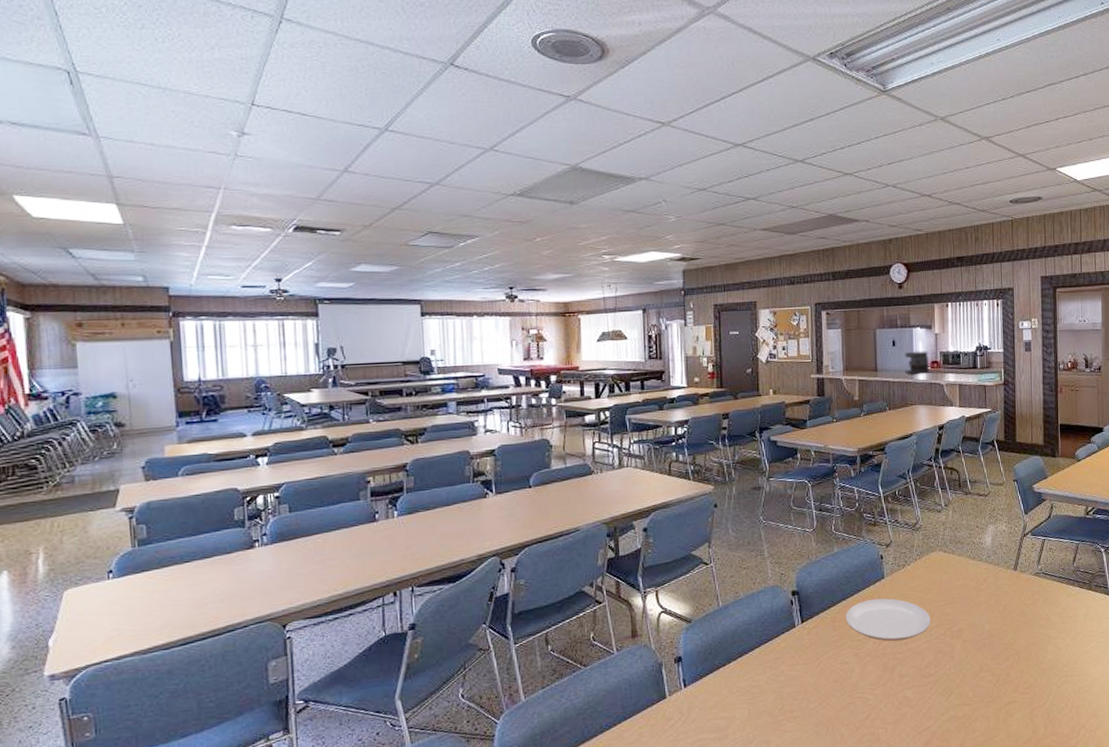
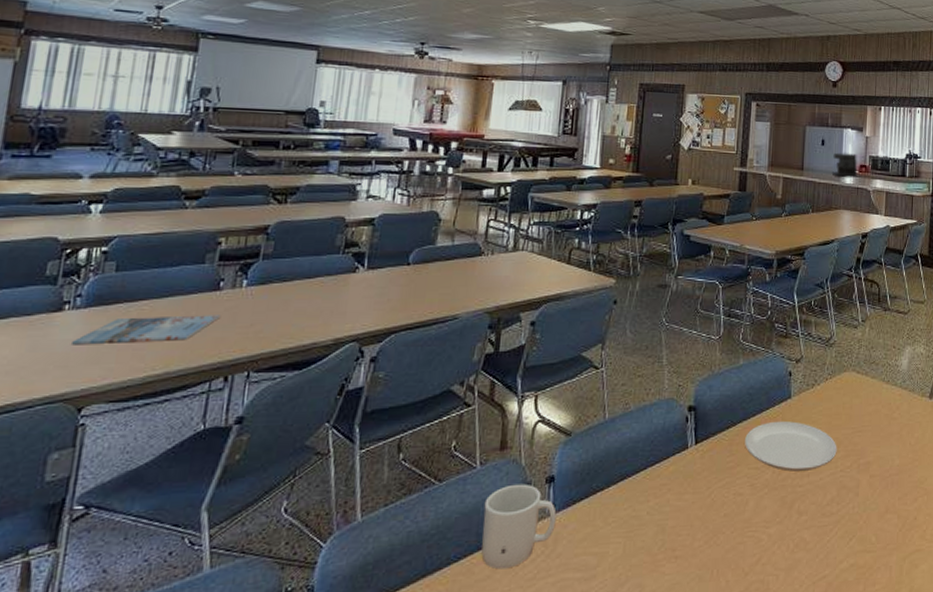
magazine: none [267,542,381,575] -> present [72,315,220,345]
mug: none [625,664,688,734] -> present [481,483,557,570]

